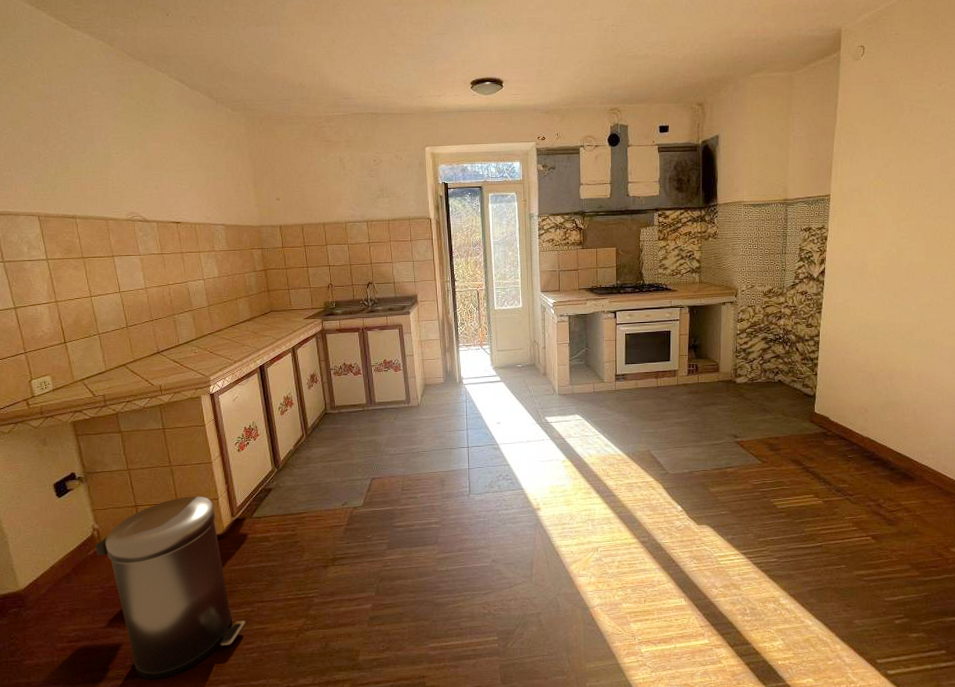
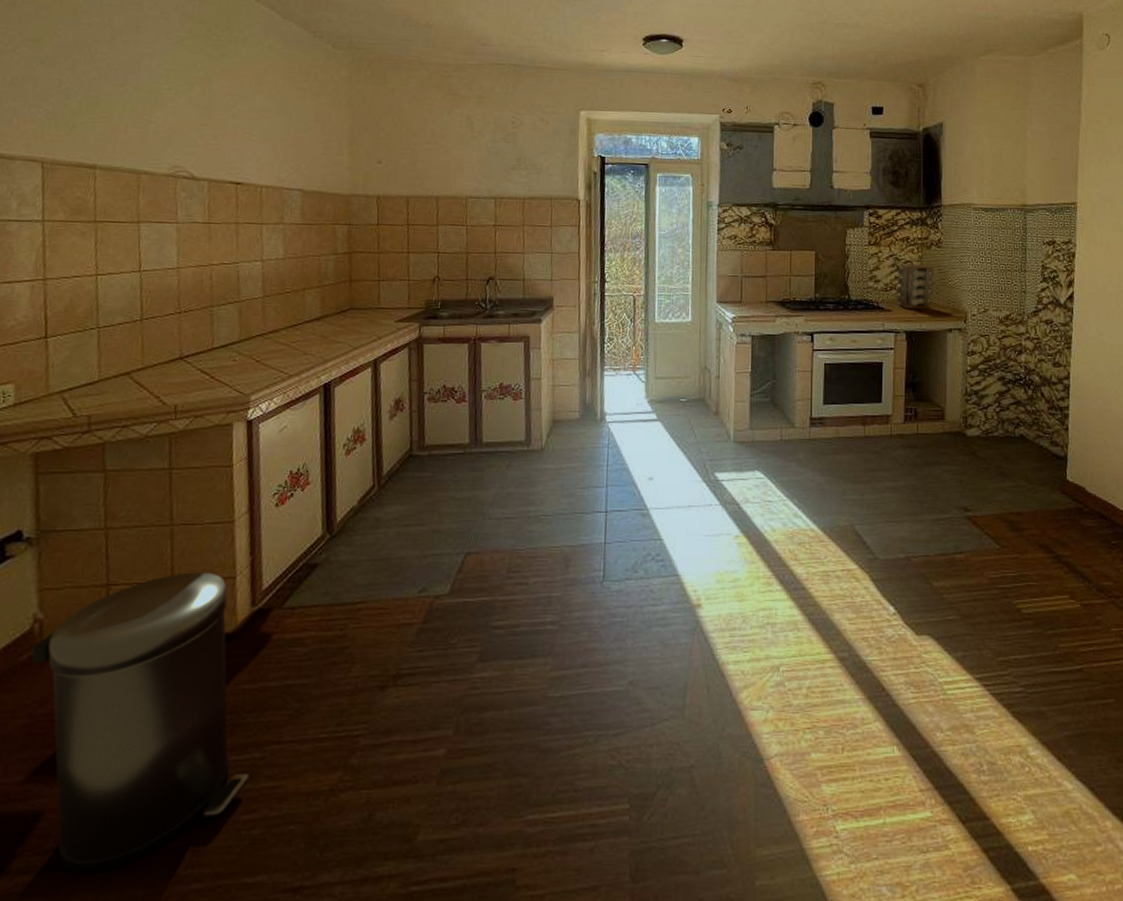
spice rack: none [681,248,711,289] -> present [896,258,934,310]

